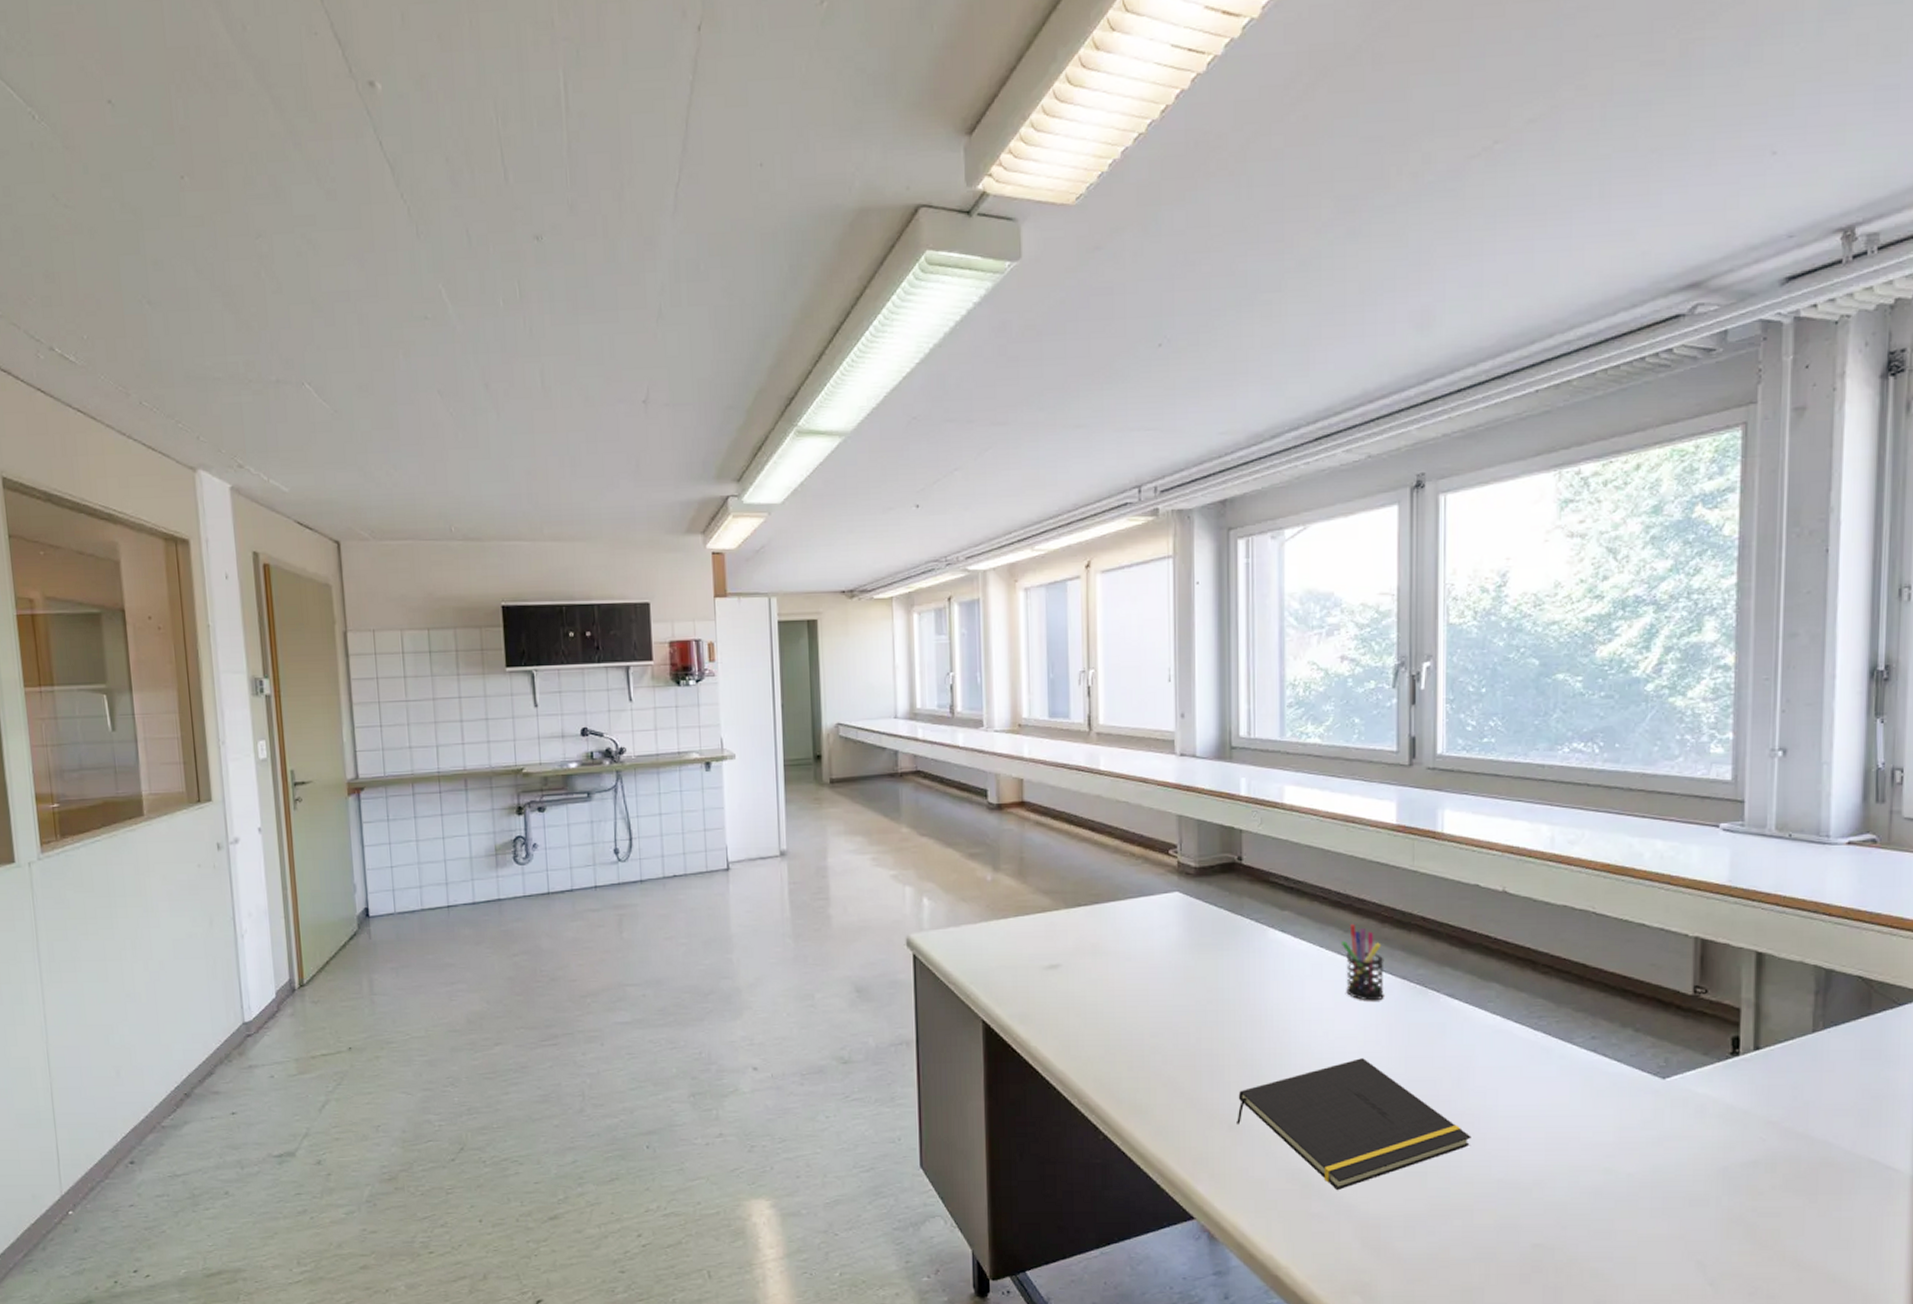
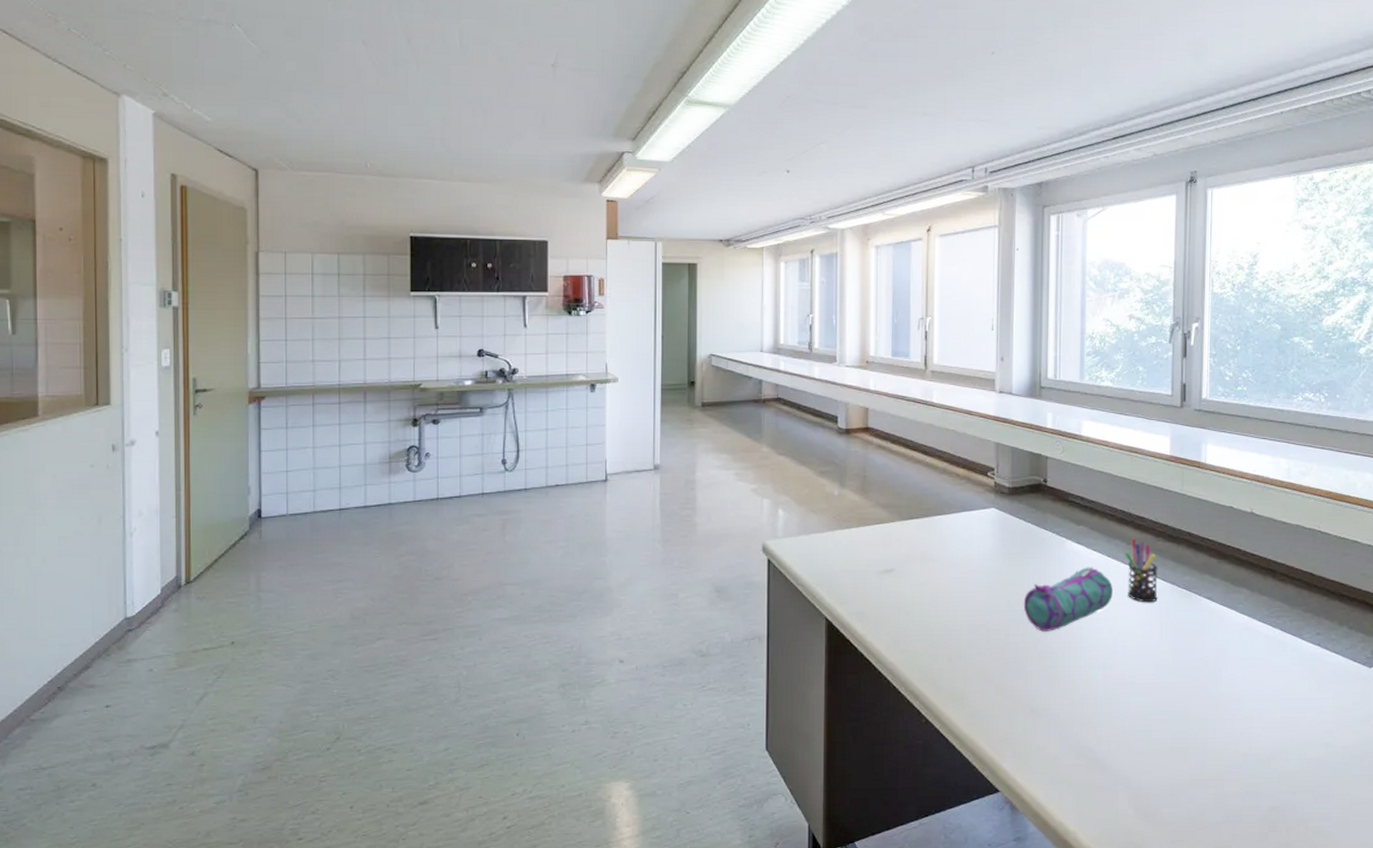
pencil case: none [1217,959,1329,1035] -> present [1023,567,1114,632]
notepad: present [1237,1058,1471,1190] -> none [1037,651,1224,764]

